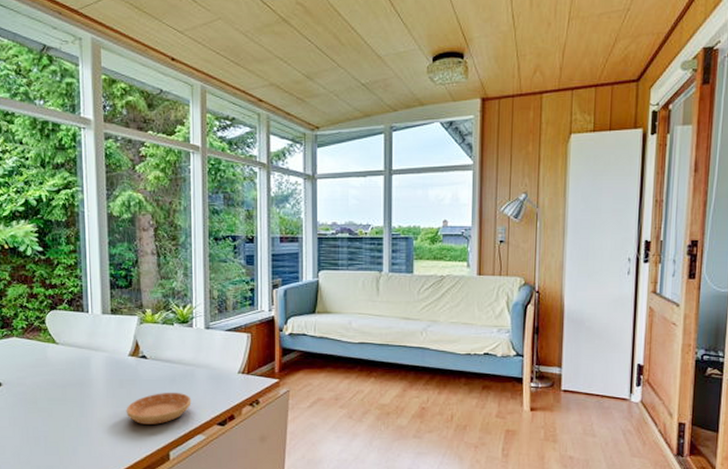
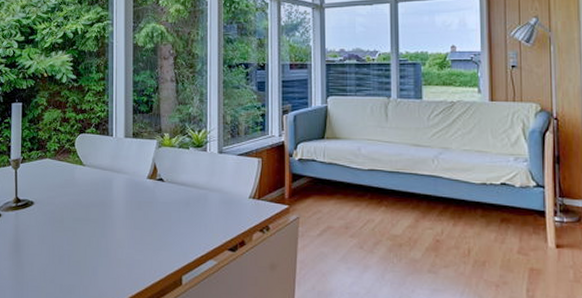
saucer: present [126,392,192,424] -> none [143,215,204,248]

